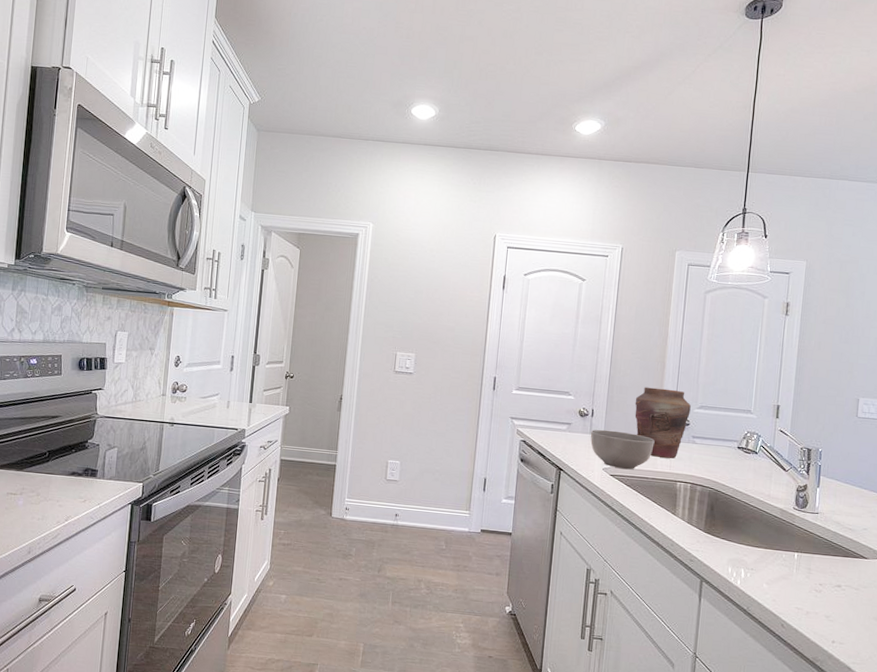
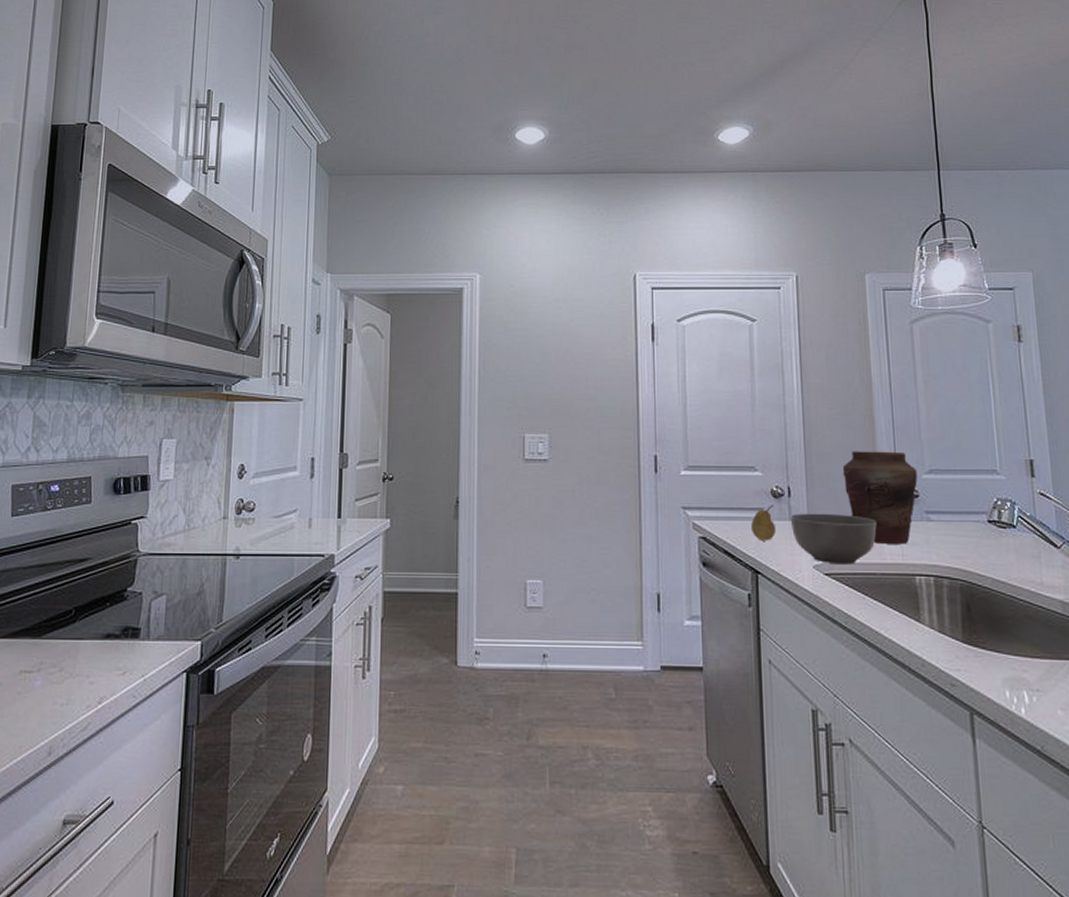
fruit: none [560,421,580,448] -> present [751,505,776,541]

